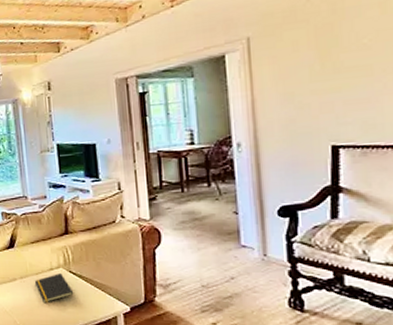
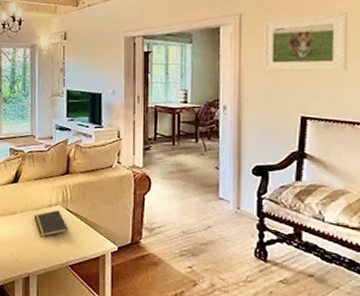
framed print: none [276,19,385,99] -> present [262,12,349,71]

